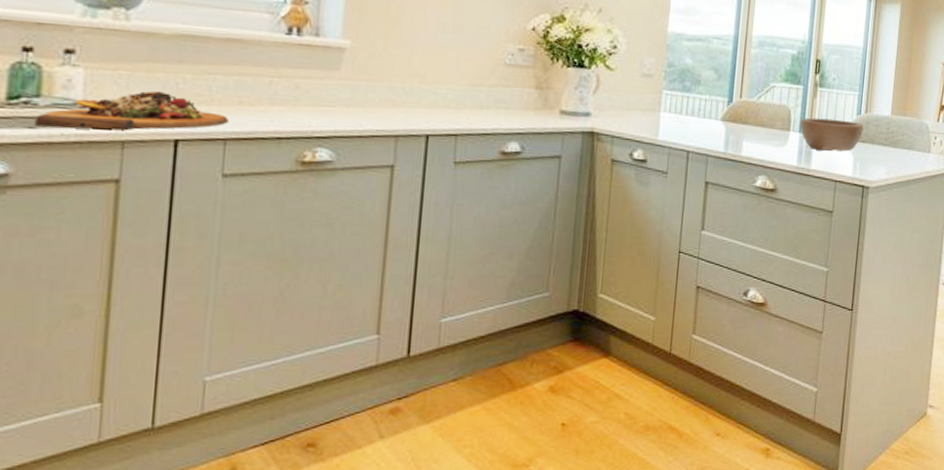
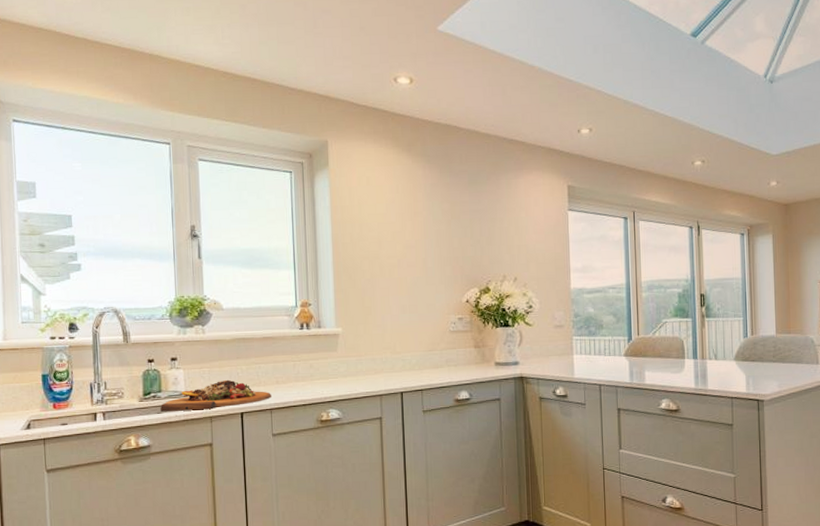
bowl: present [800,117,864,152] -> none [693,343,752,372]

